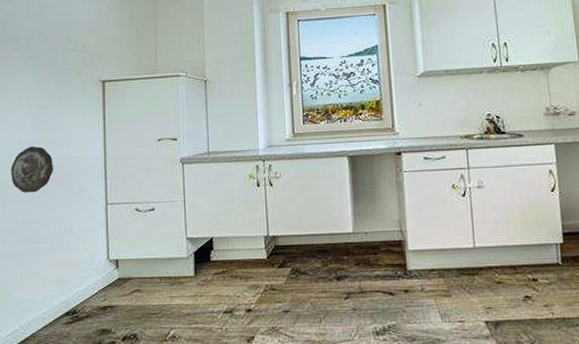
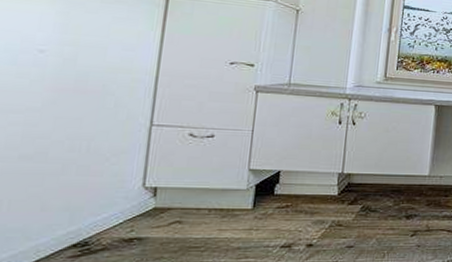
decorative plate: present [11,146,53,193] -> none [12,46,82,103]

